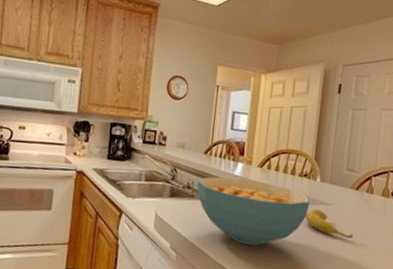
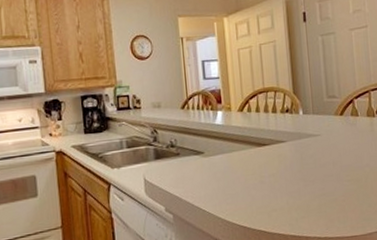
cereal bowl: present [197,176,310,246] -> none [180,126,298,193]
banana: present [305,209,354,238] -> none [295,142,347,166]

